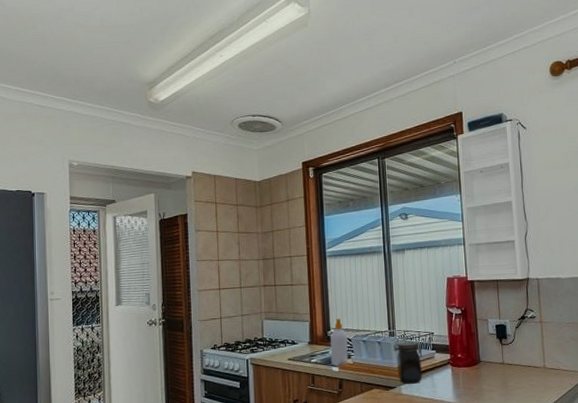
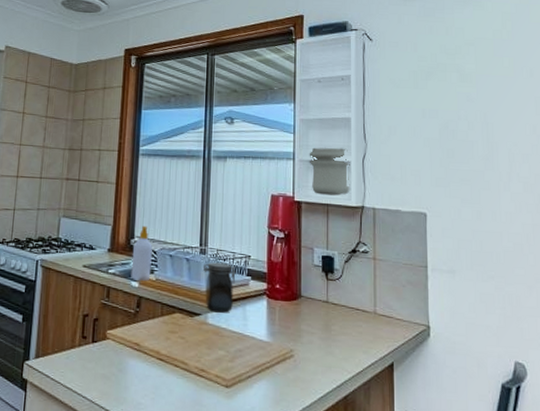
jar: none [478,229,516,272] -> present [310,147,350,195]

